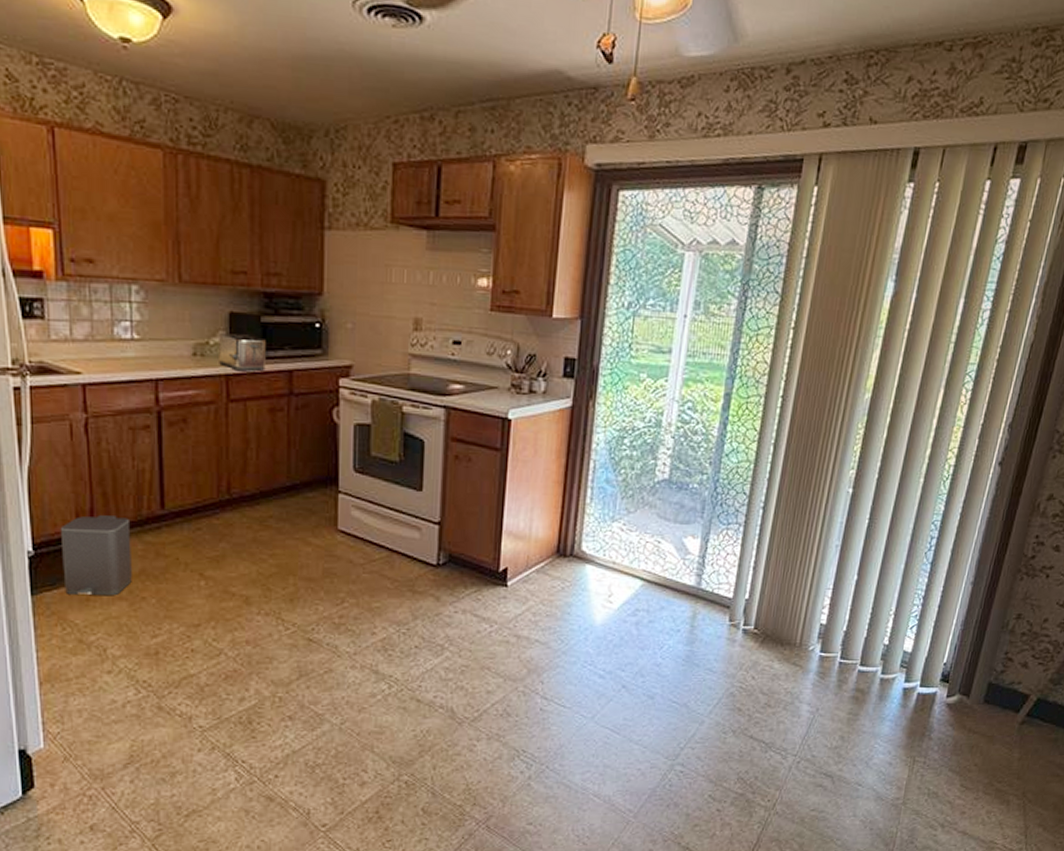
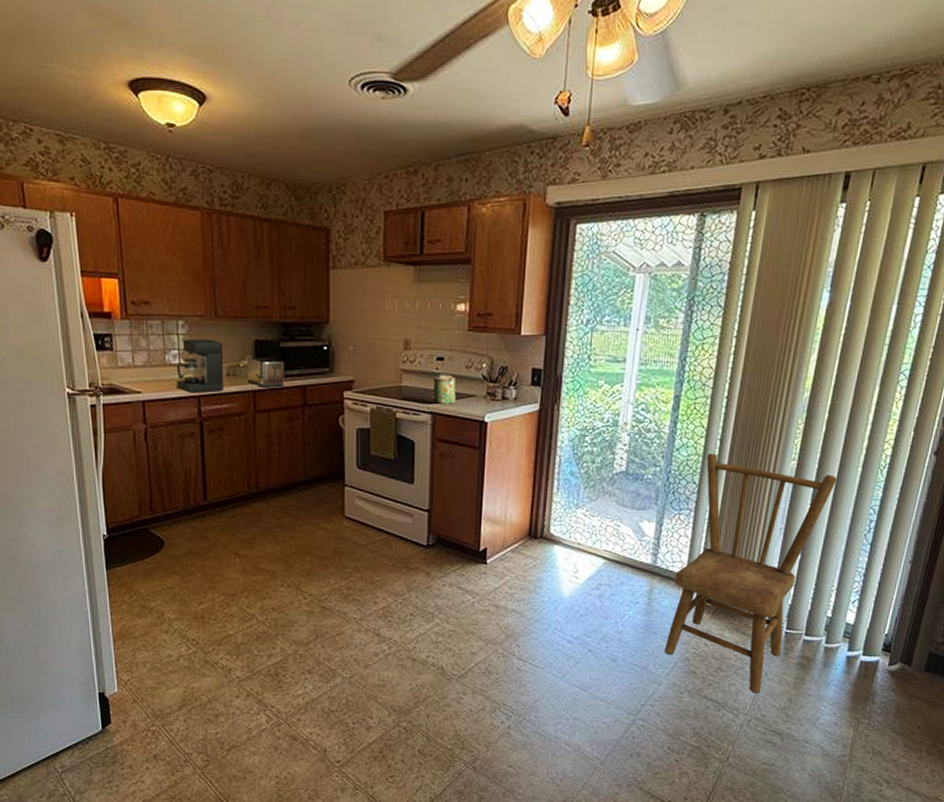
pedal bin: present [60,515,132,596] -> none [127,506,183,571]
coffee maker: none [127,308,190,376] -> present [176,338,224,393]
canister: none [447,361,475,399] -> present [433,374,456,405]
dining chair: none [708,460,898,731] -> present [665,453,837,693]

